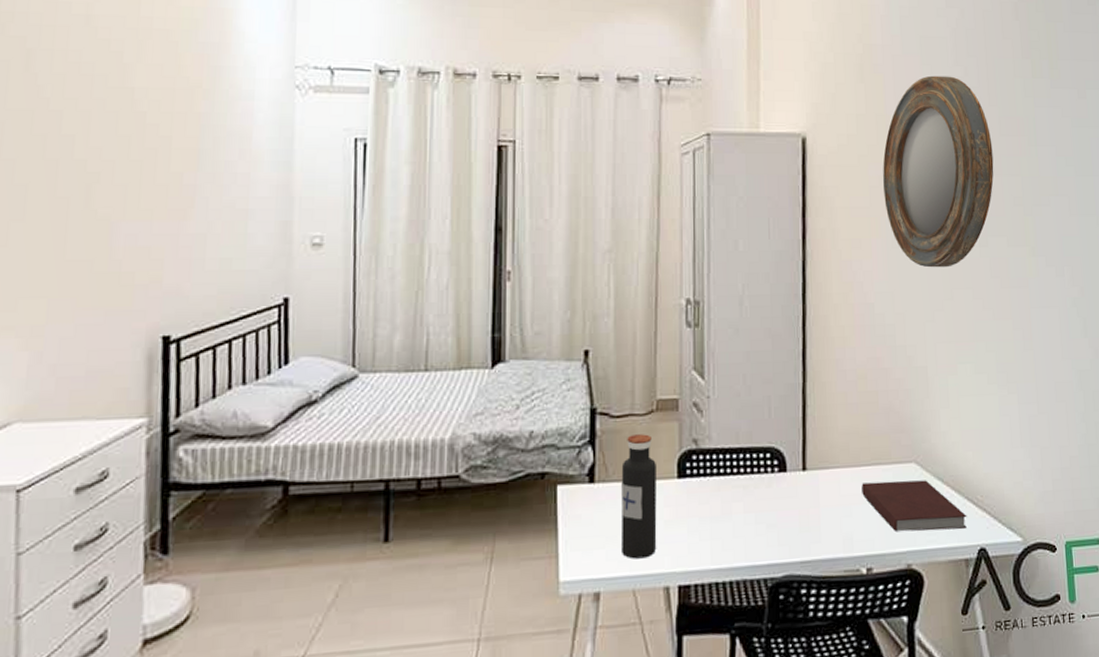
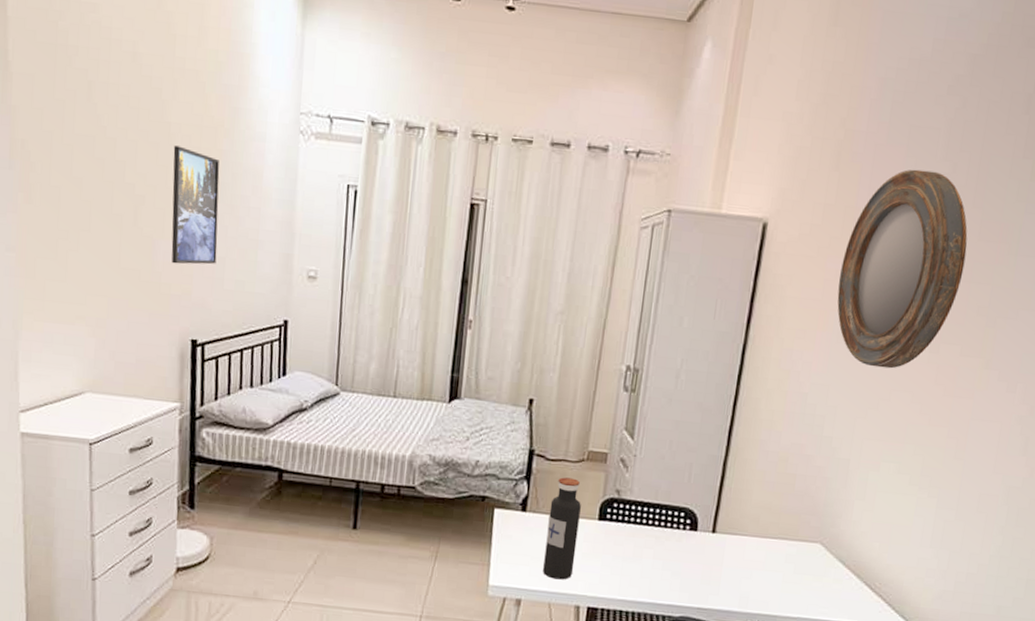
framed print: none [135,112,198,248] -> present [171,145,220,265]
notebook: present [861,480,967,533] -> none [764,552,862,608]

